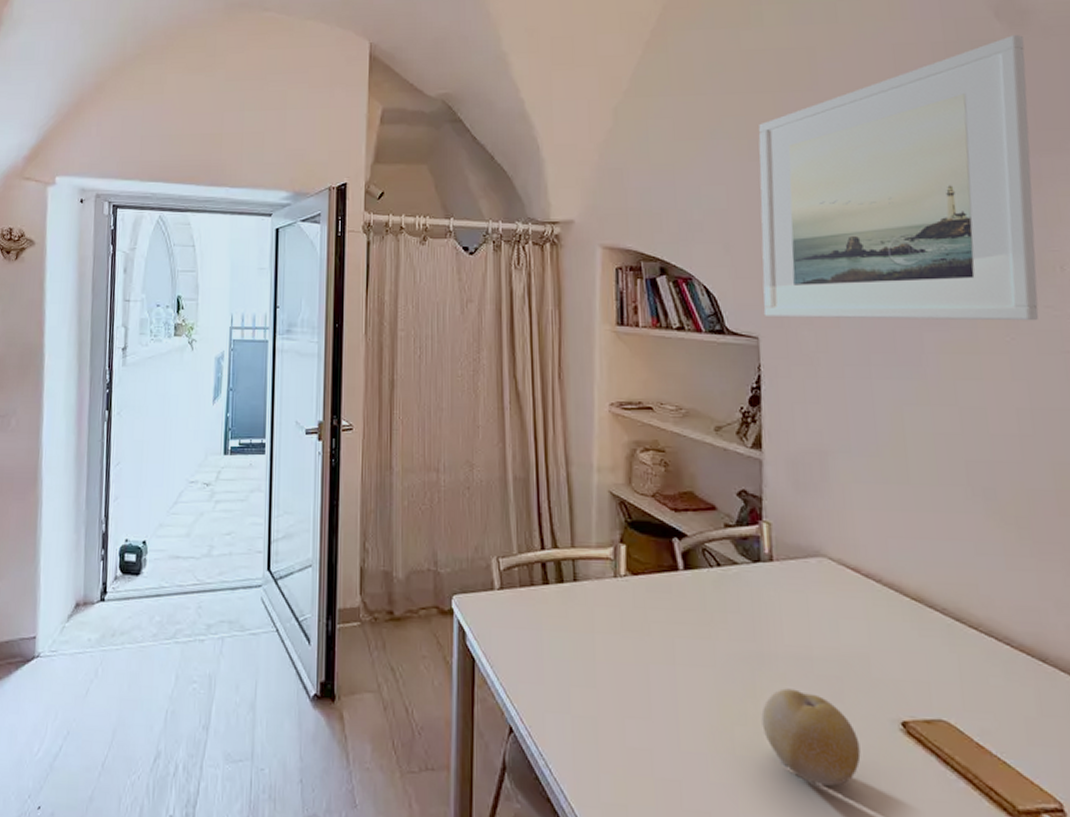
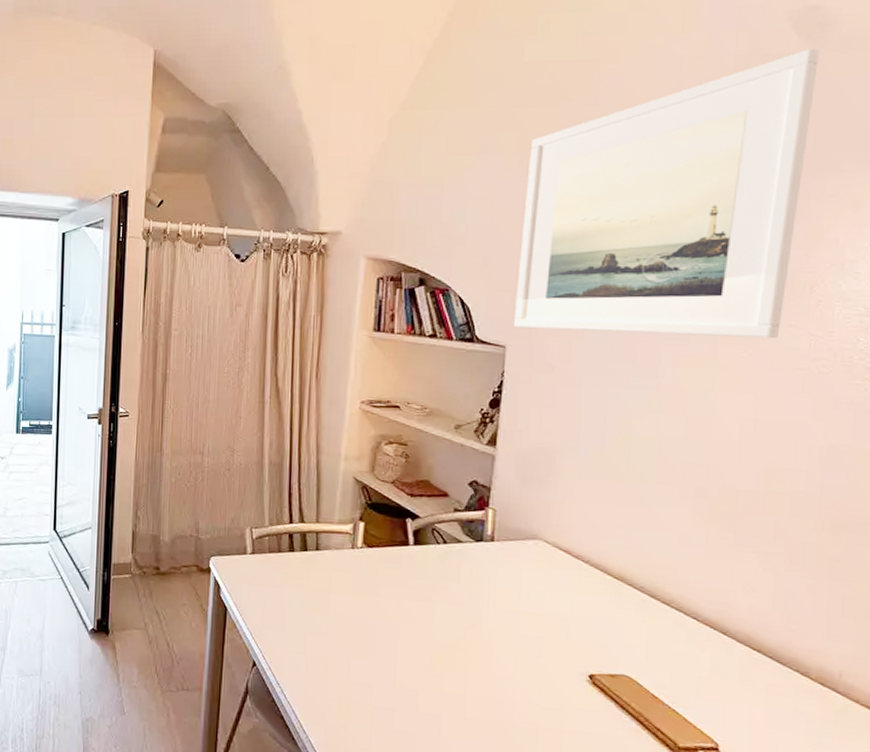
fruit: present [761,688,861,786] -> none [467,644,550,721]

